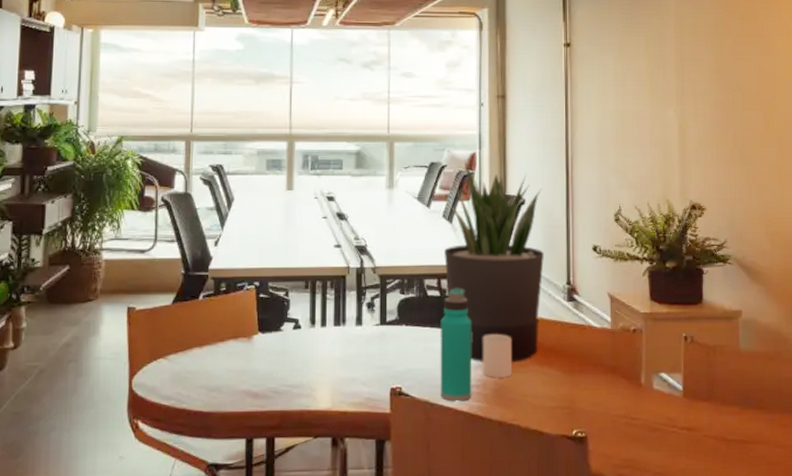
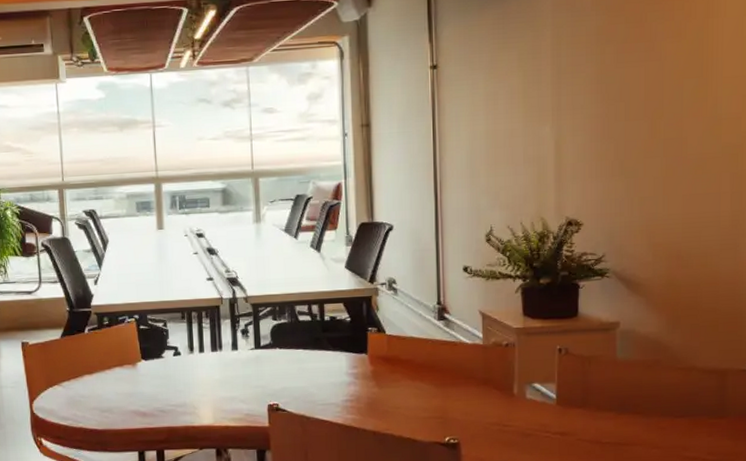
water bottle: present [440,289,472,402] -> none [313,313,346,415]
planter: present [444,160,544,362] -> none [314,190,414,378]
cup: present [483,334,512,378] -> none [355,353,385,393]

